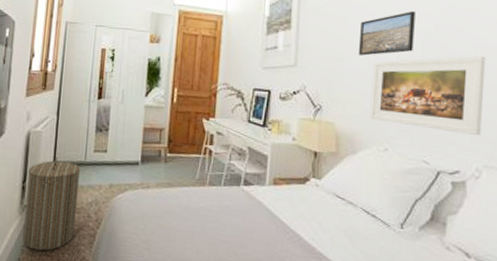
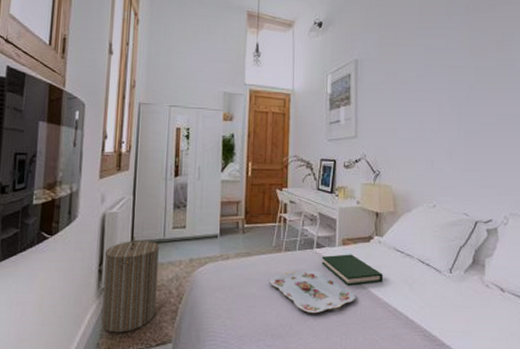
serving tray: none [191,206,285,256] -> present [270,269,355,314]
hardback book: none [248,194,319,231] -> present [321,254,383,286]
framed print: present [358,10,415,56] -> none [407,86,451,126]
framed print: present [369,56,486,136] -> none [420,123,506,189]

